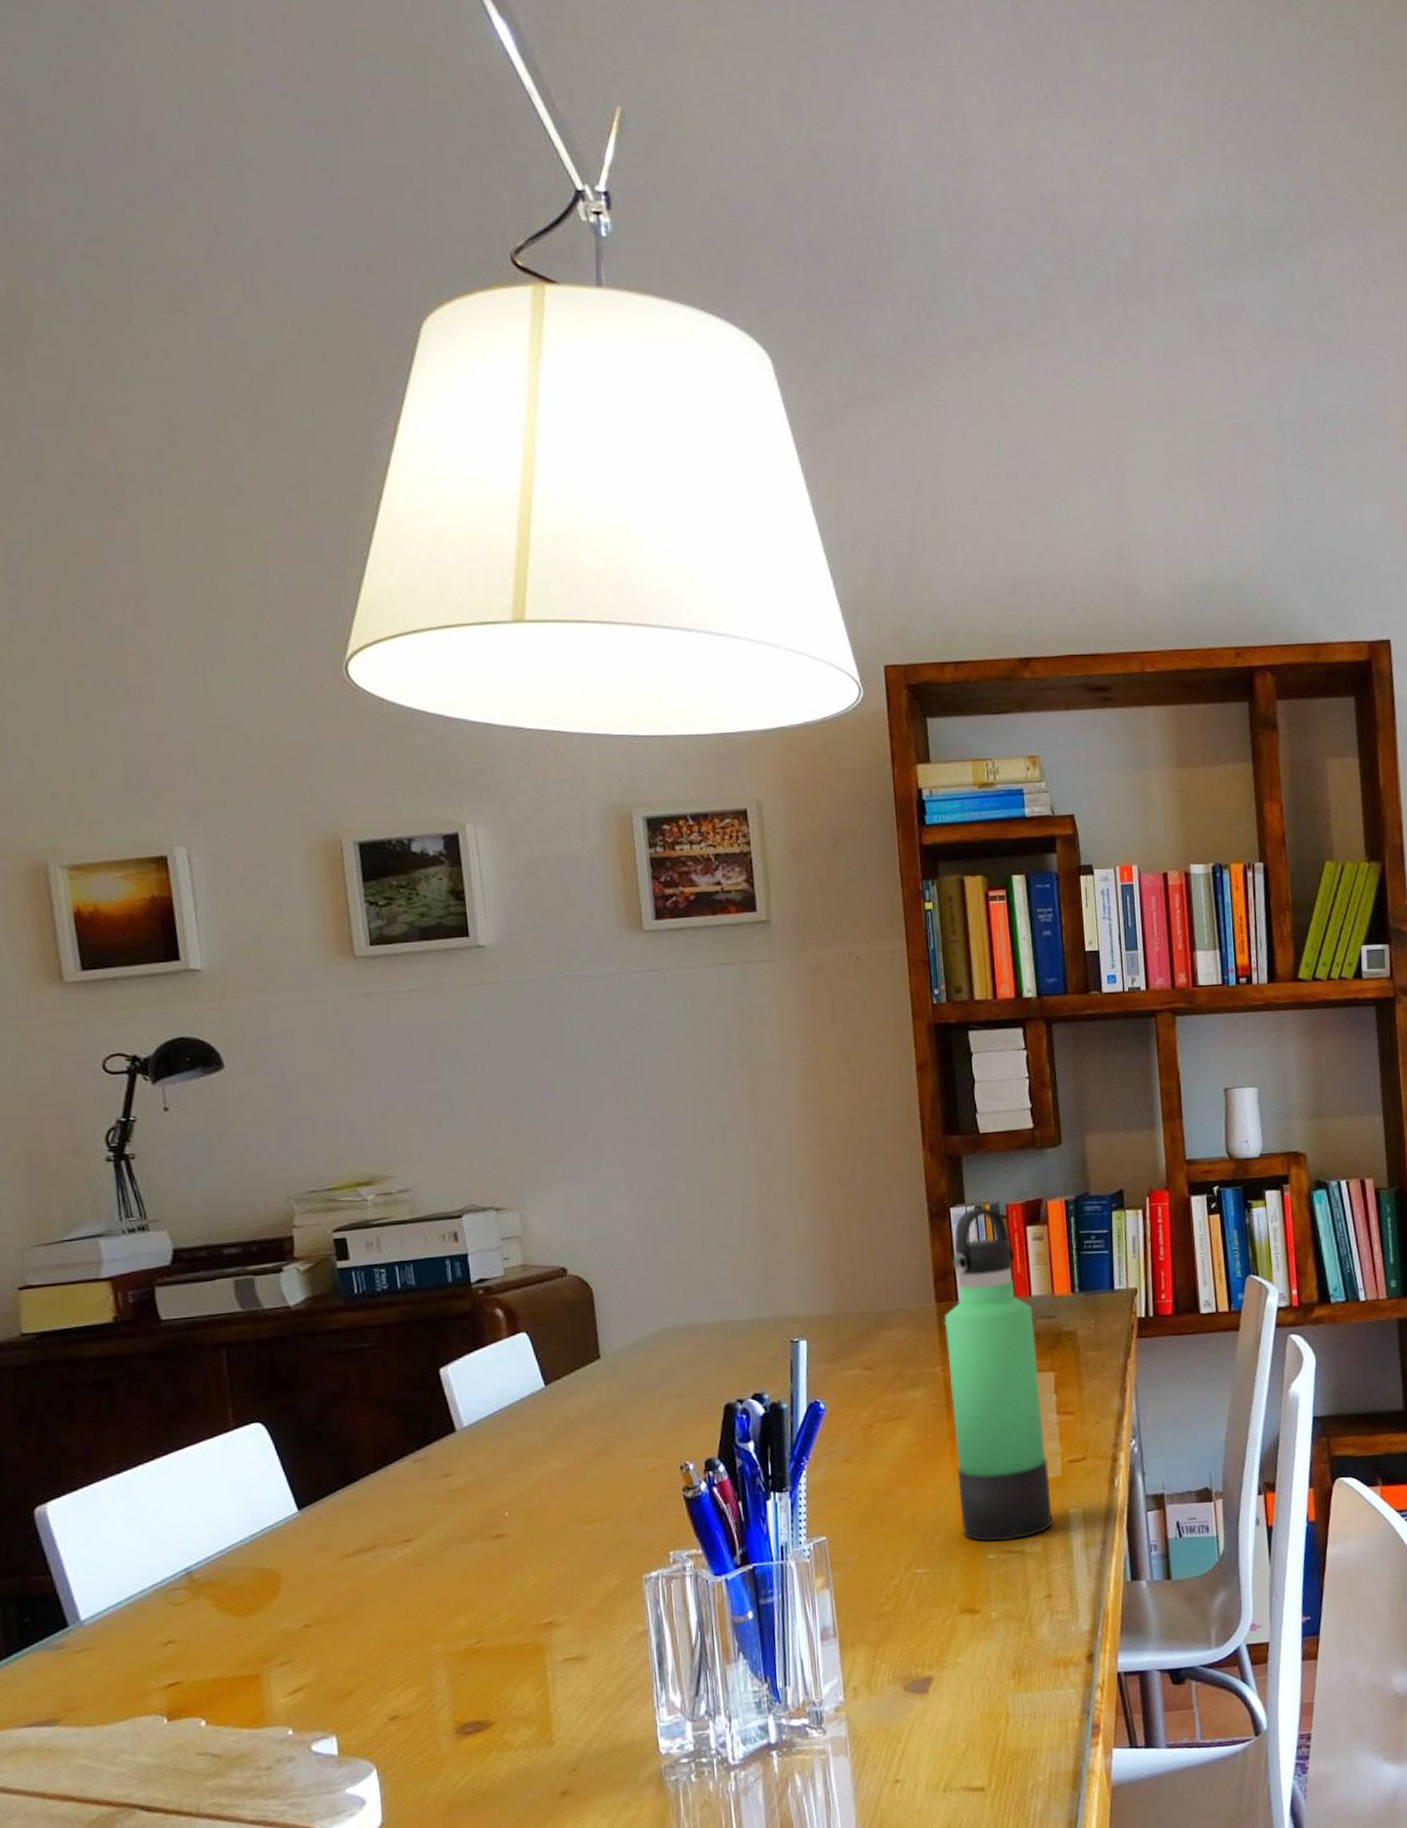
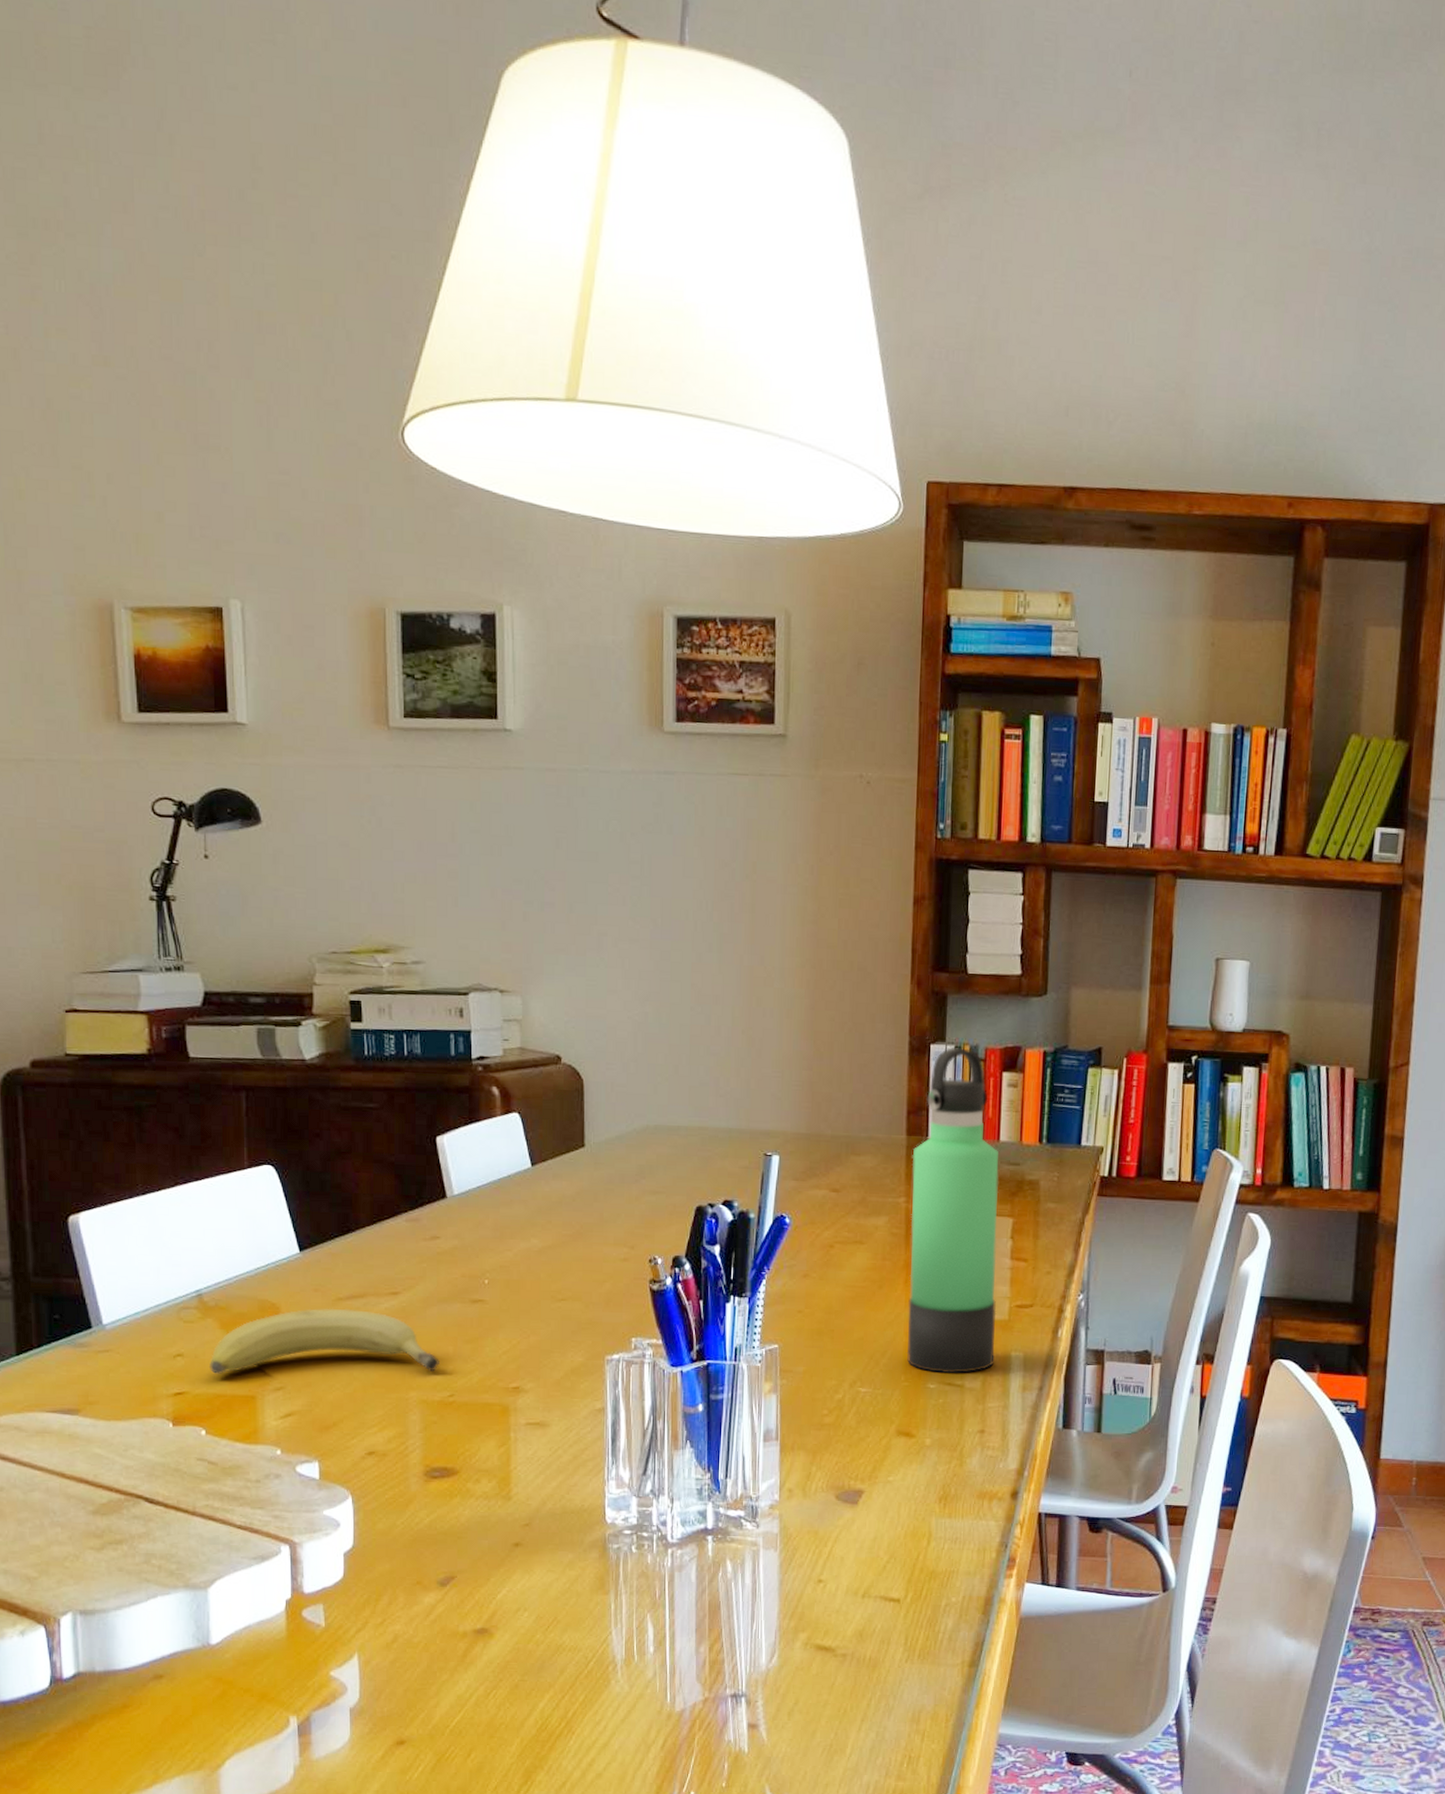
fruit: none [205,1564,464,1657] -> present [209,1308,441,1374]

